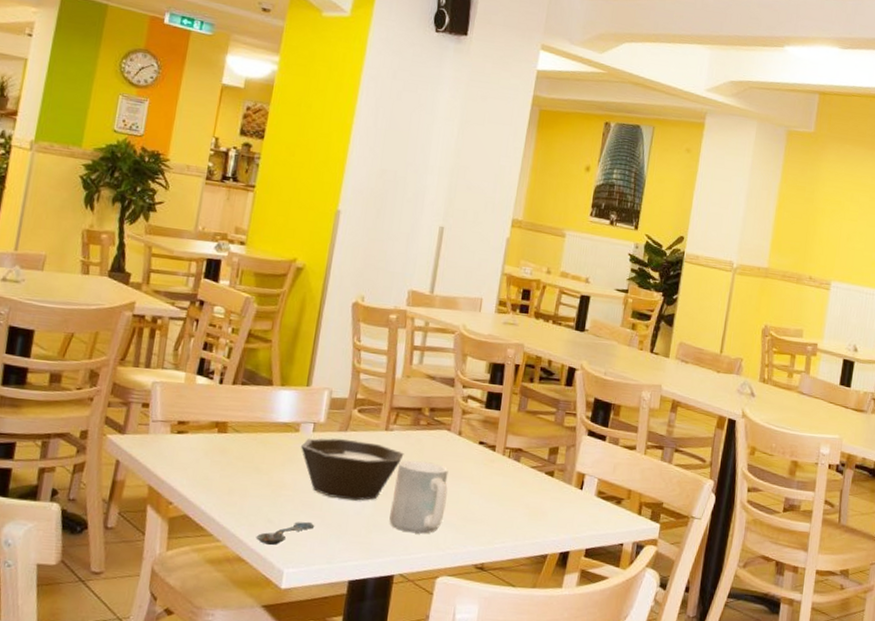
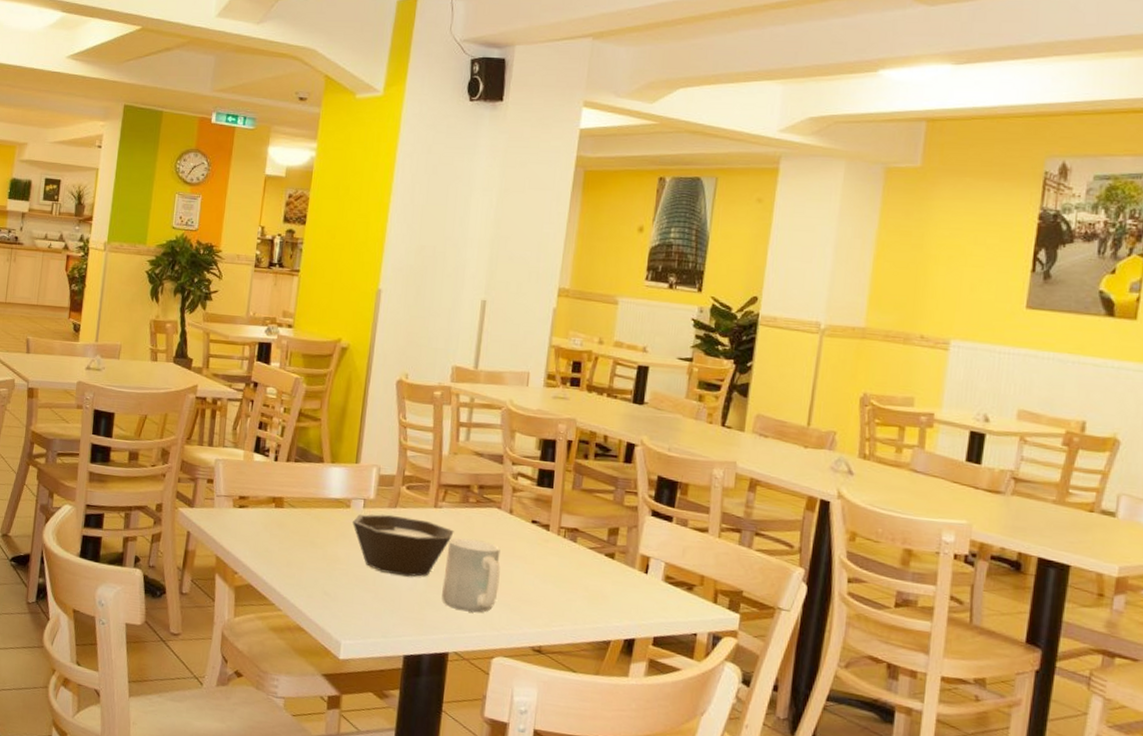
spoon: present [256,521,315,546] -> none [314,595,369,618]

